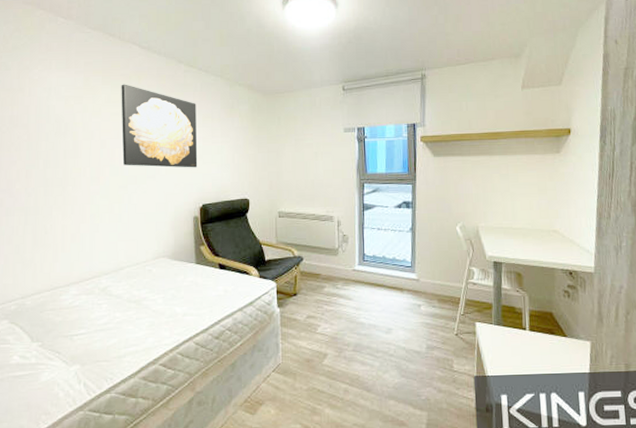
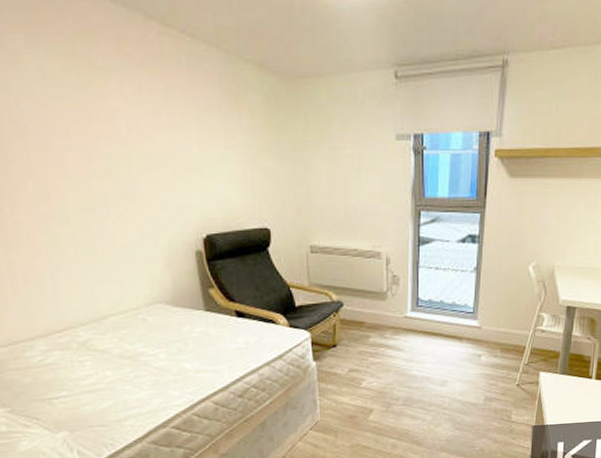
wall art: present [121,84,198,168] -> none [59,48,194,184]

